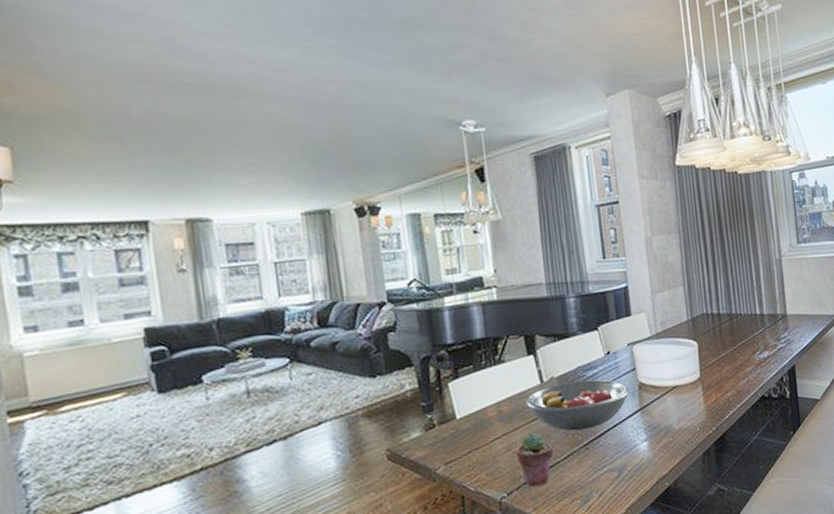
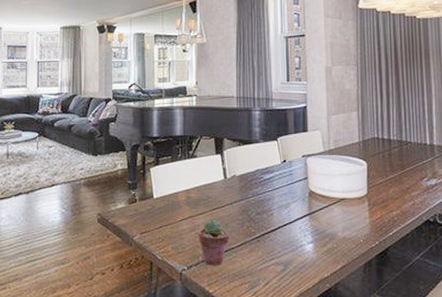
fruit bowl: present [526,379,630,431] -> none [211,181,301,223]

